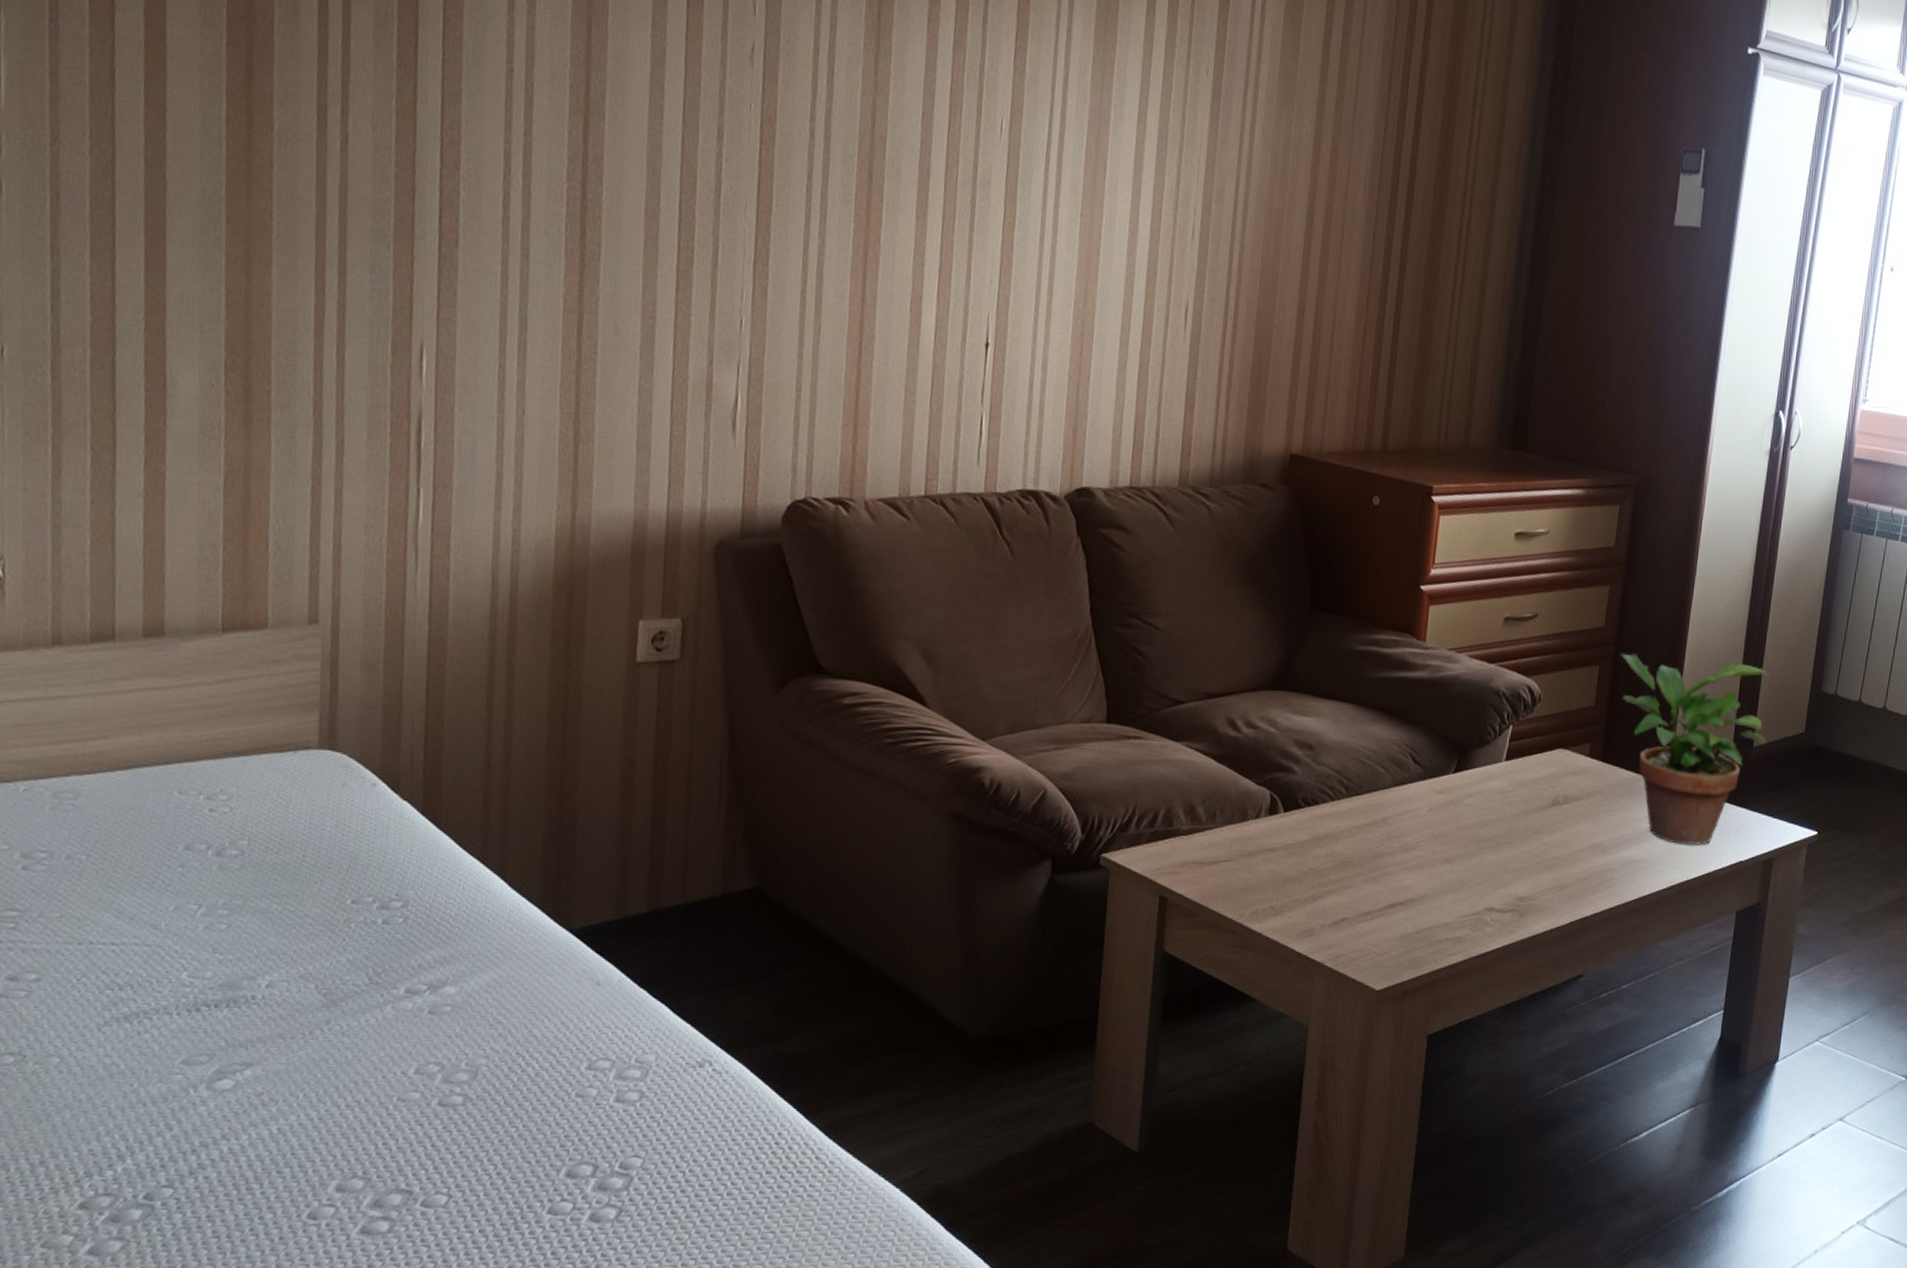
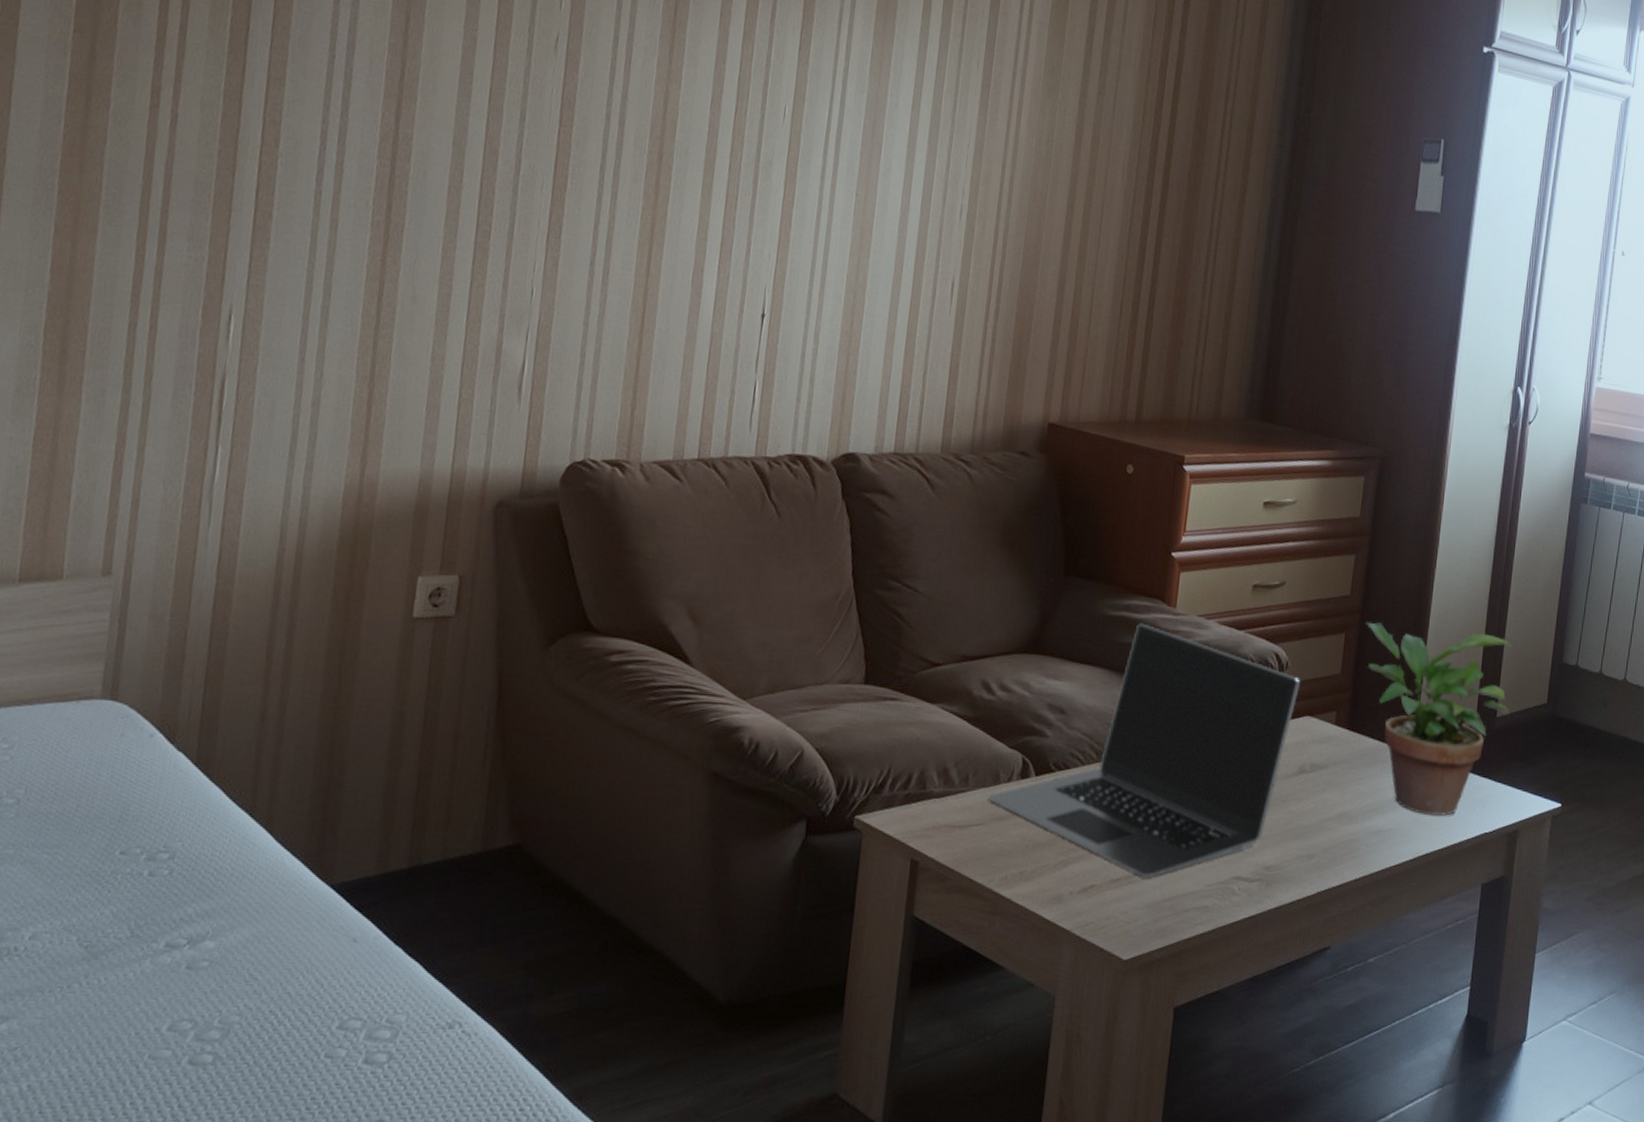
laptop: none [1236,657,1553,911] -> present [988,623,1300,878]

